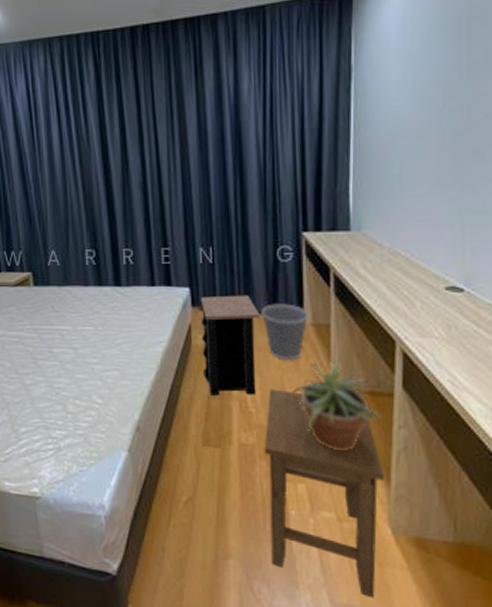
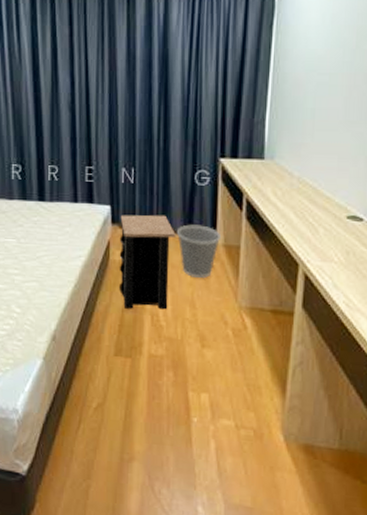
stool: present [264,388,384,598] -> none [172,304,280,499]
potted plant: present [293,359,379,451] -> none [202,277,280,364]

